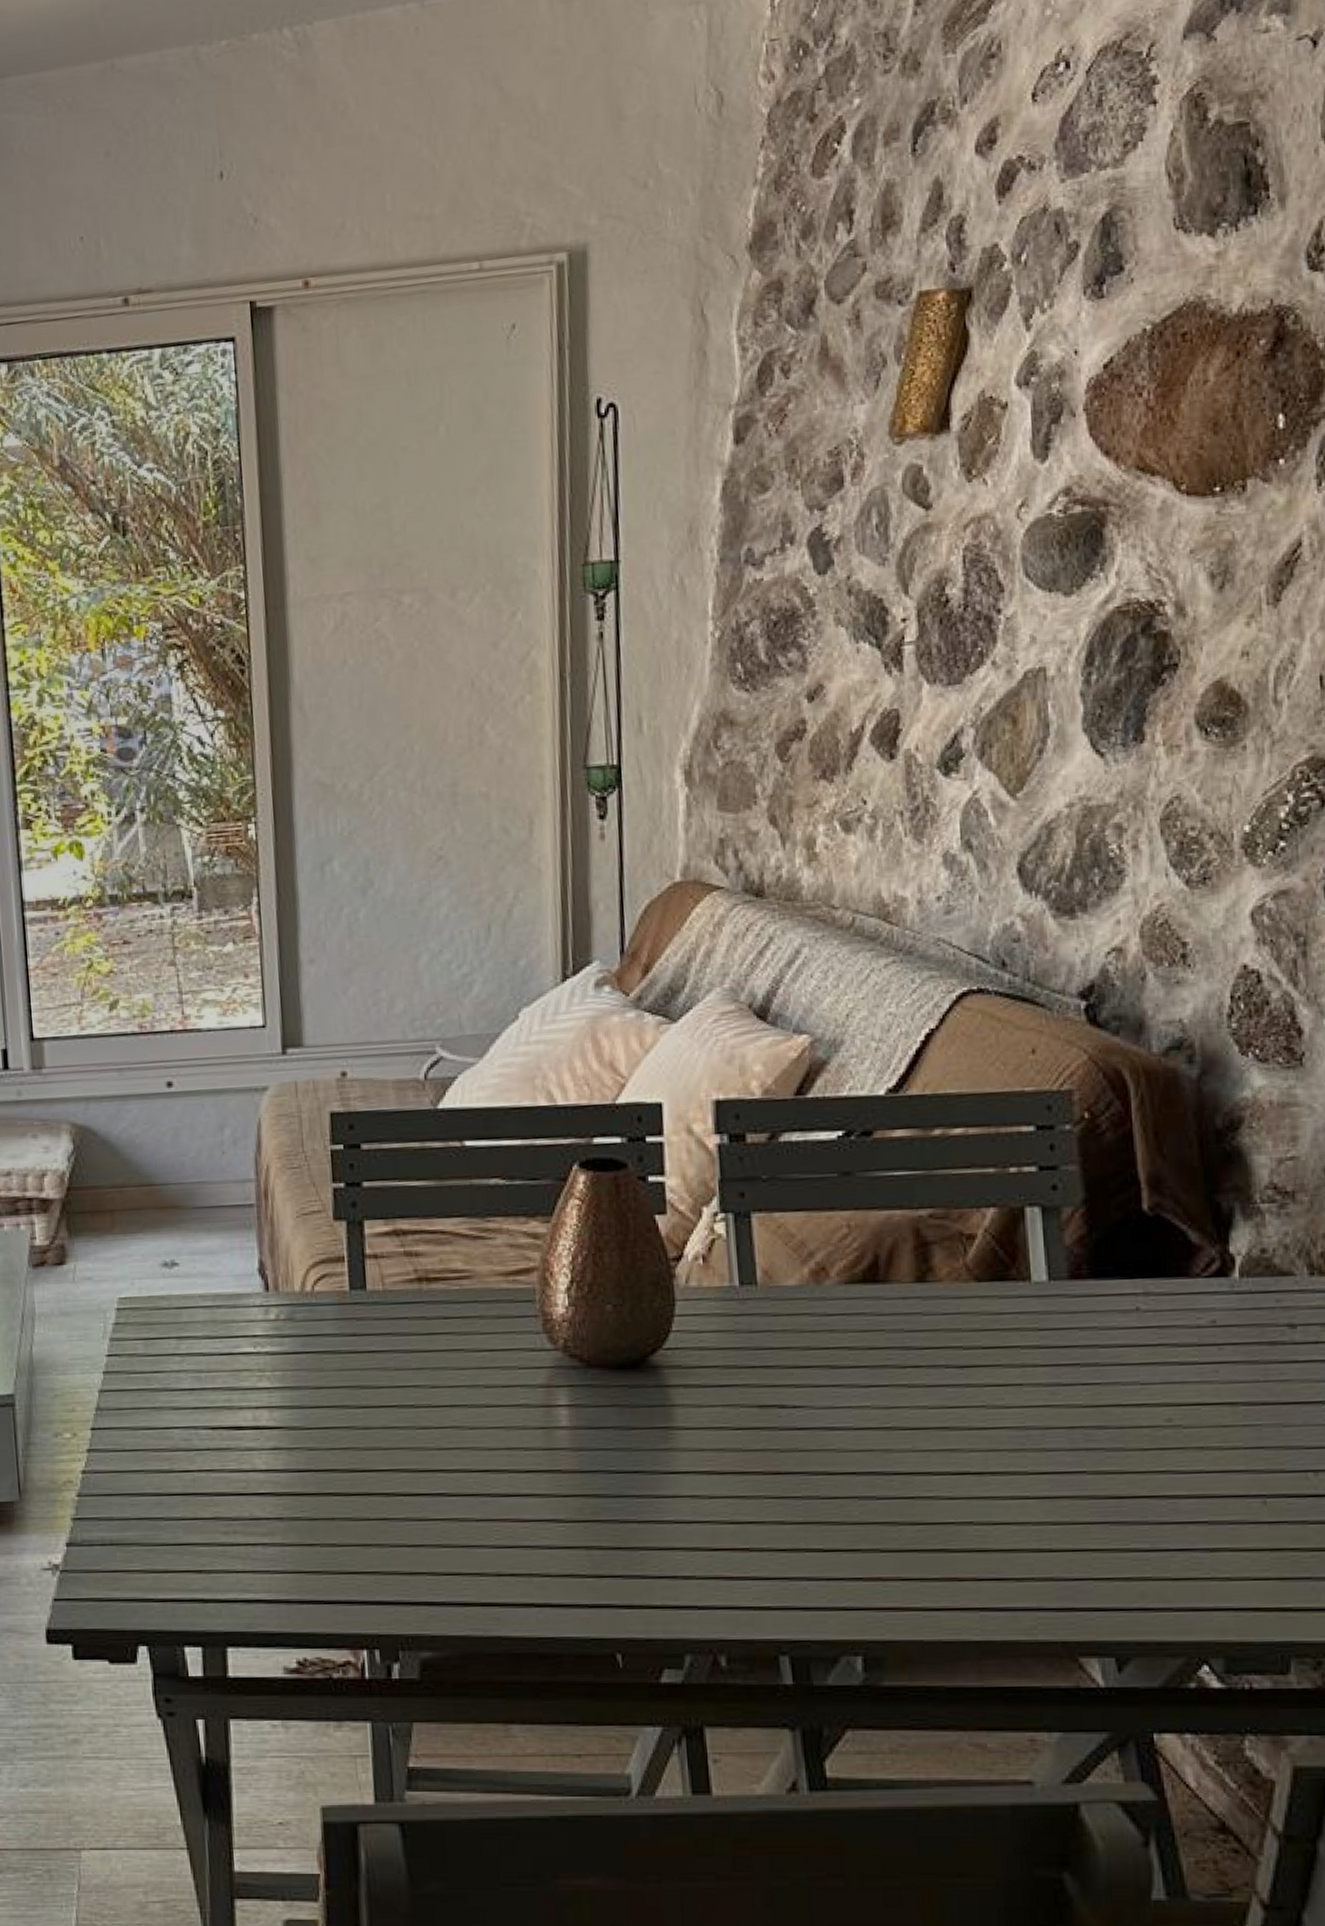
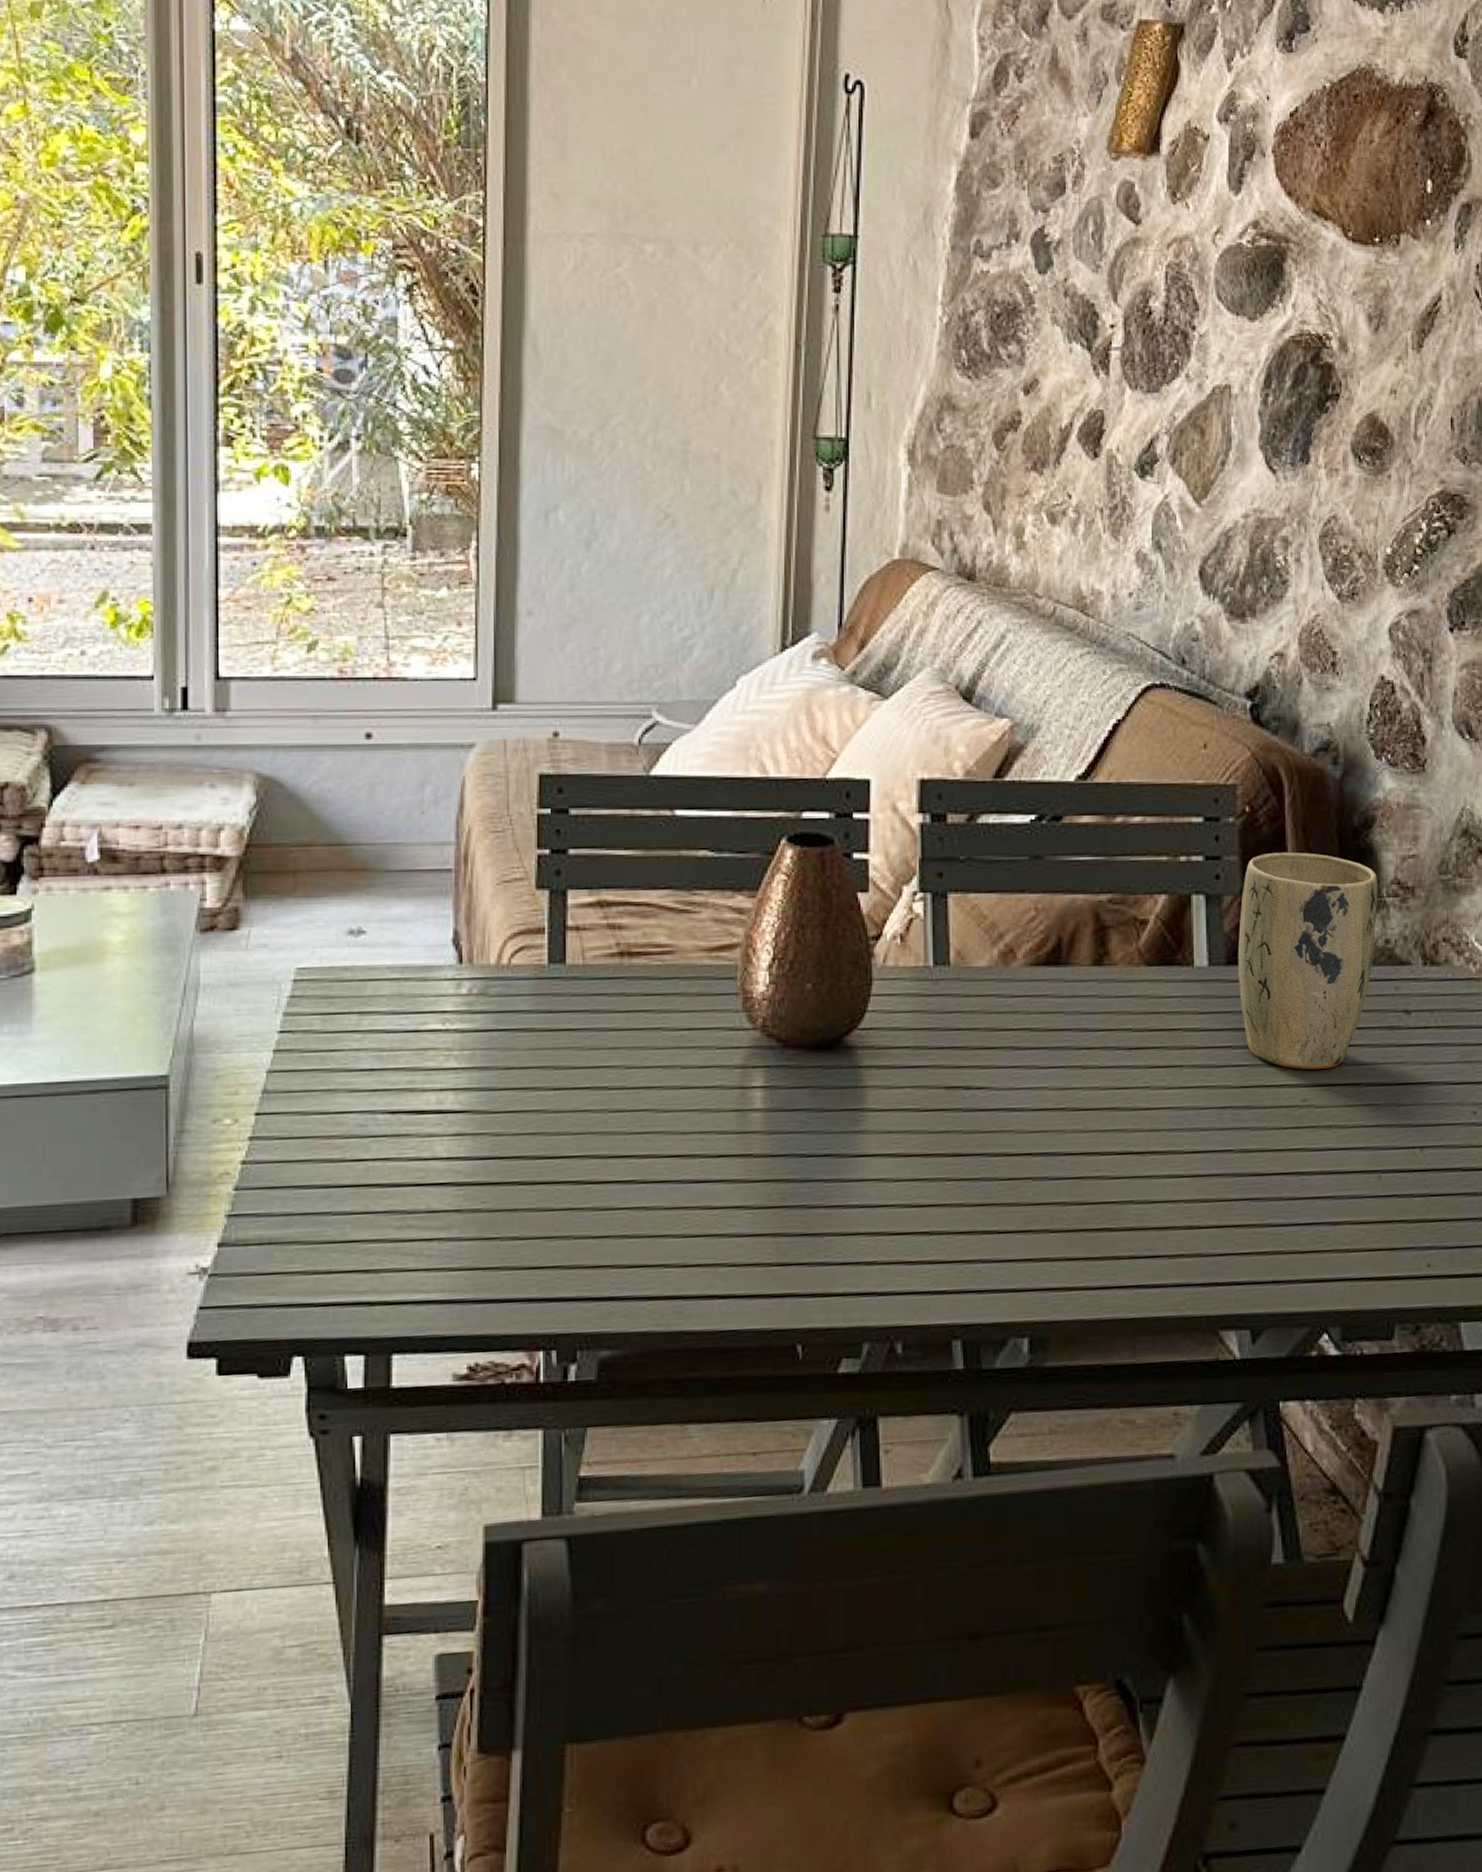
plant pot: none [1082,1158,1250,1388] -> present [1237,852,1378,1070]

